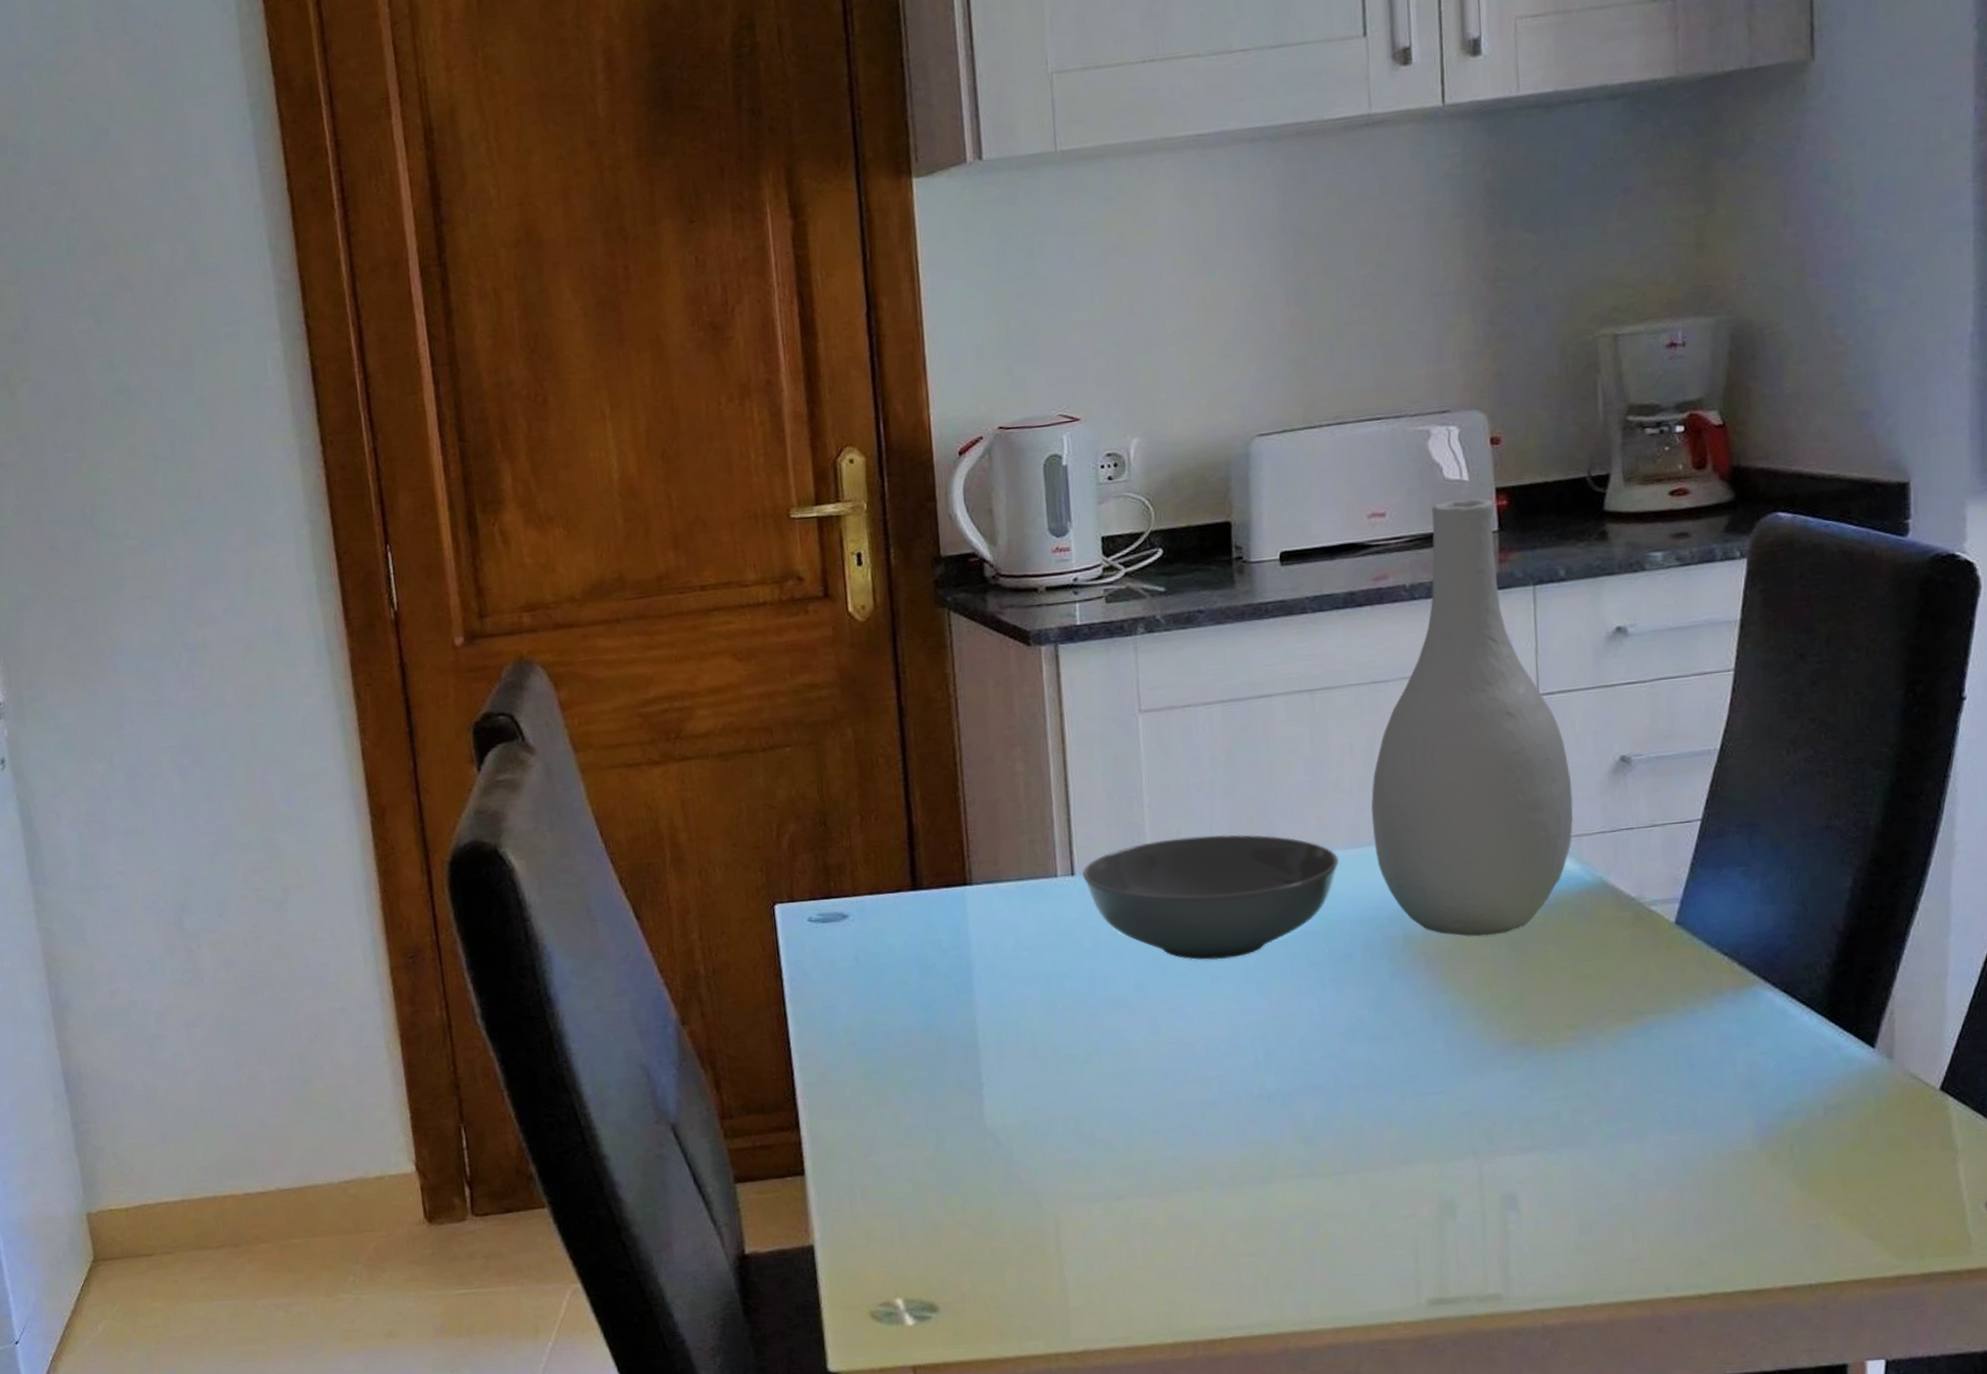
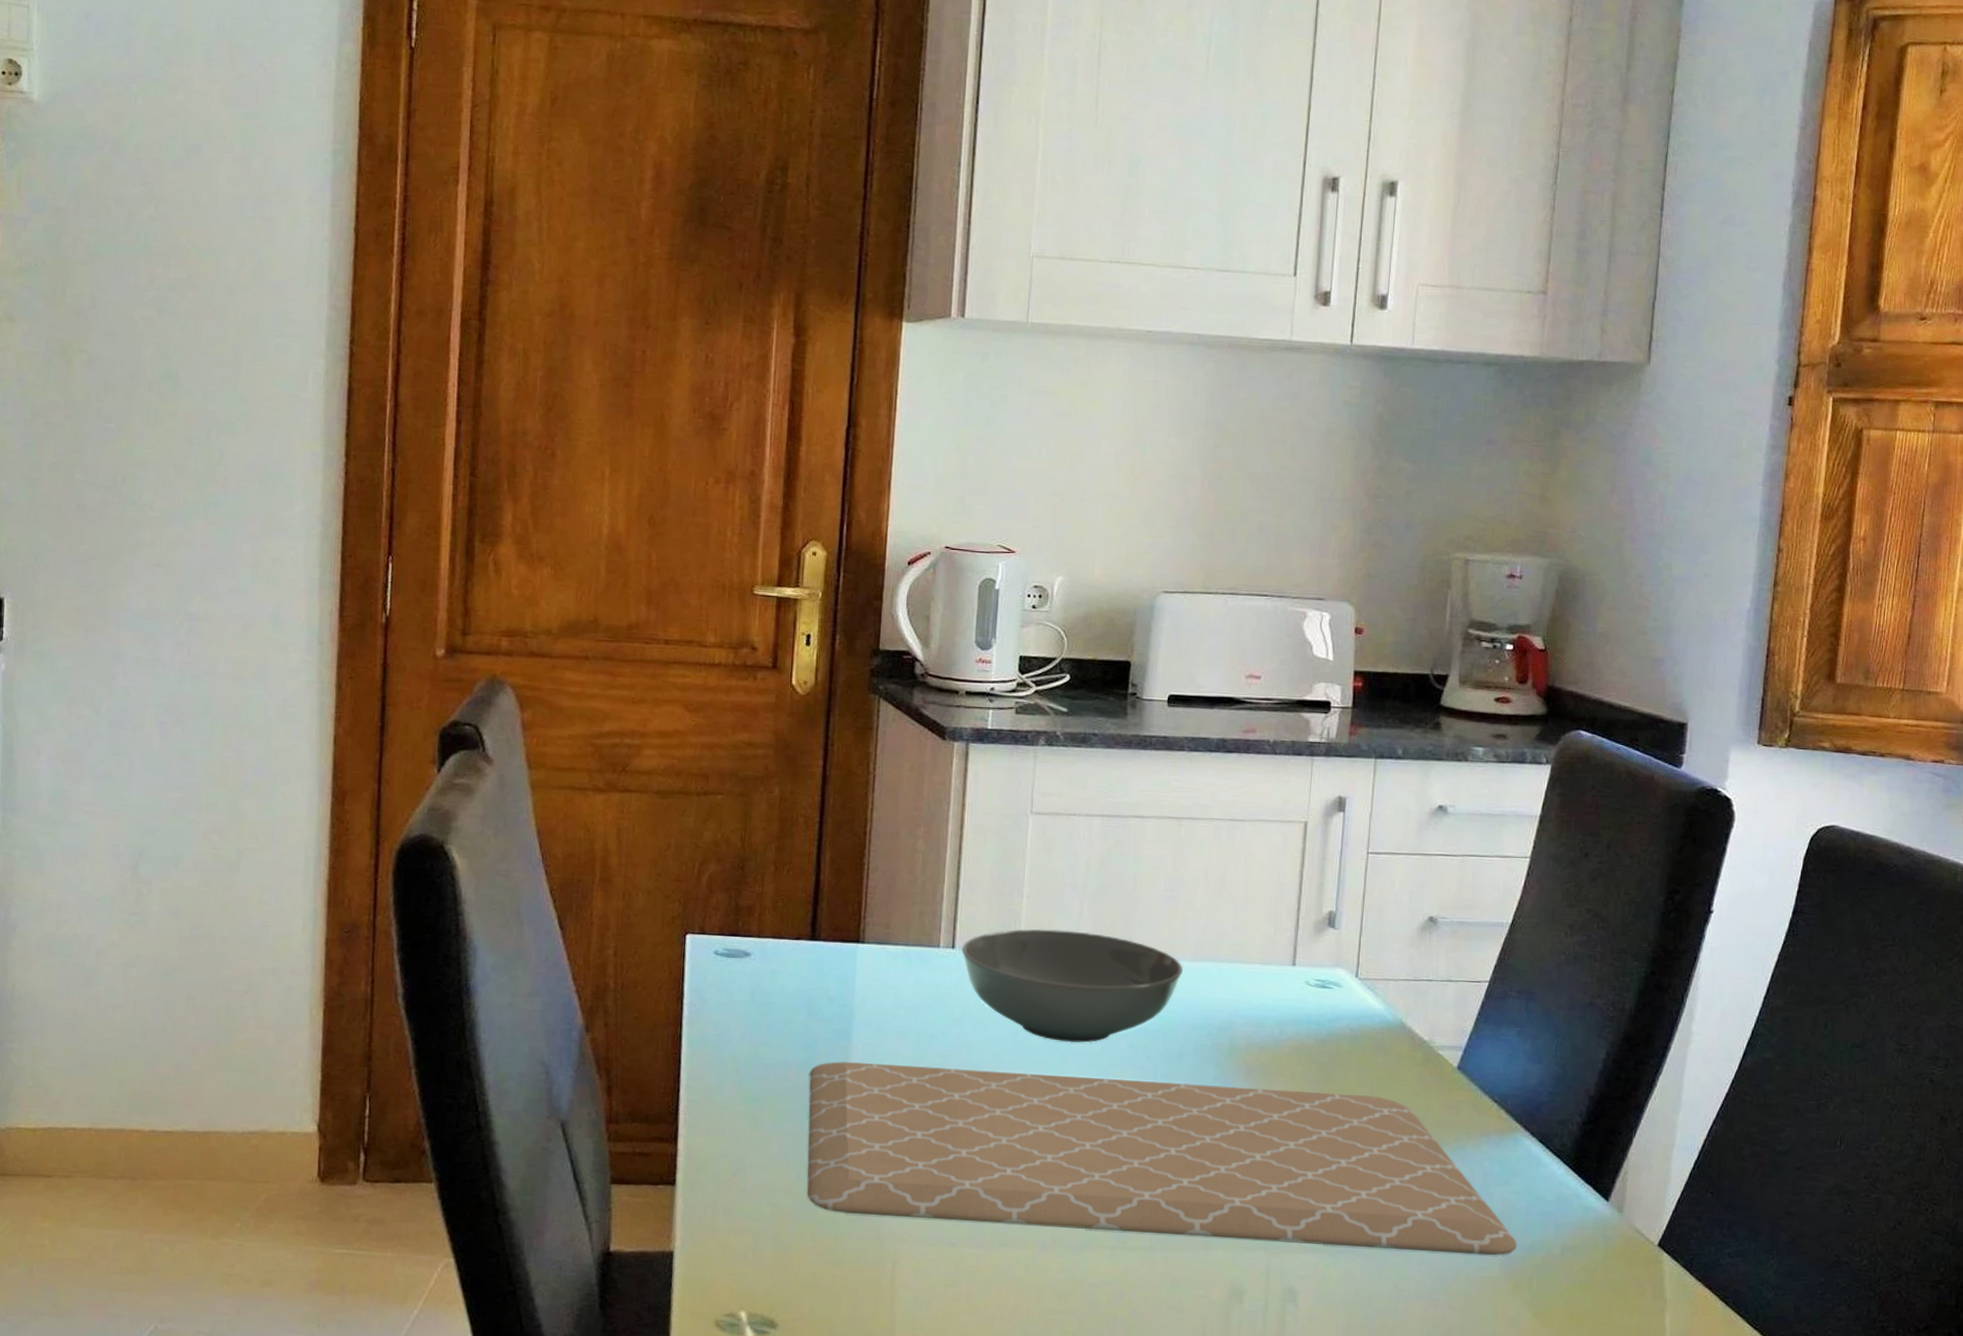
placemat: none [932,968,1770,1180] -> present [807,1061,1517,1256]
vase: present [1371,498,1573,937] -> none [1215,675,1387,1056]

